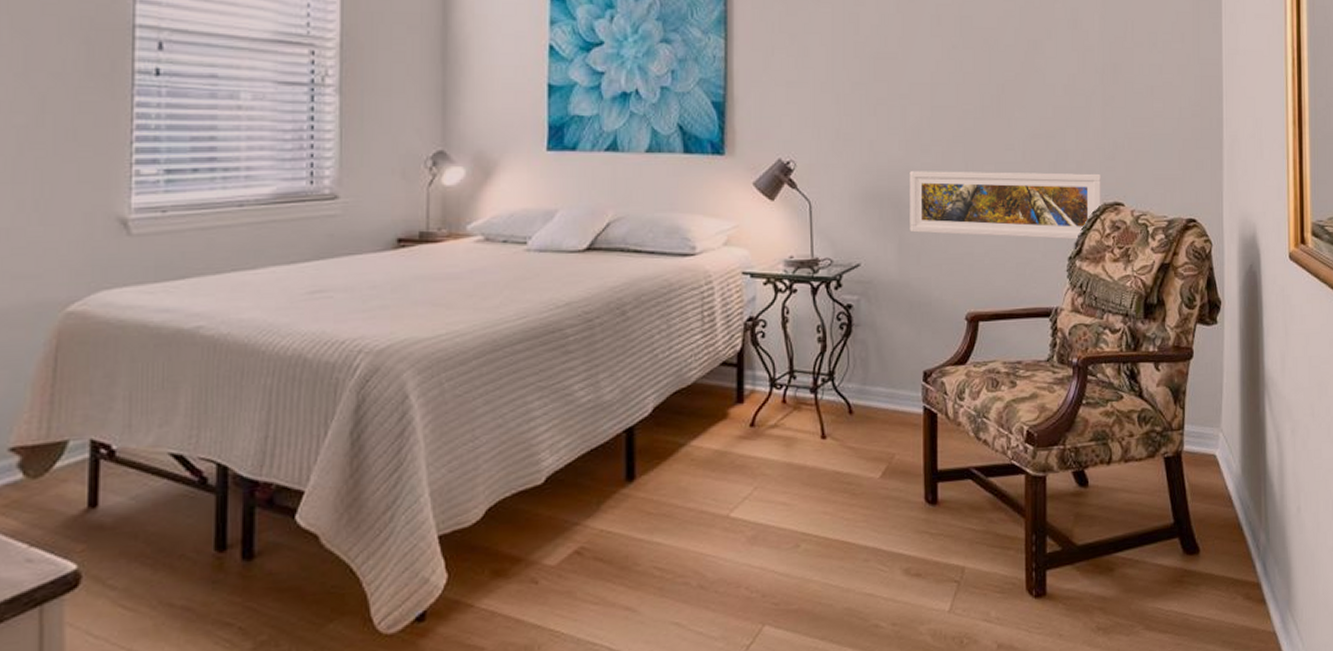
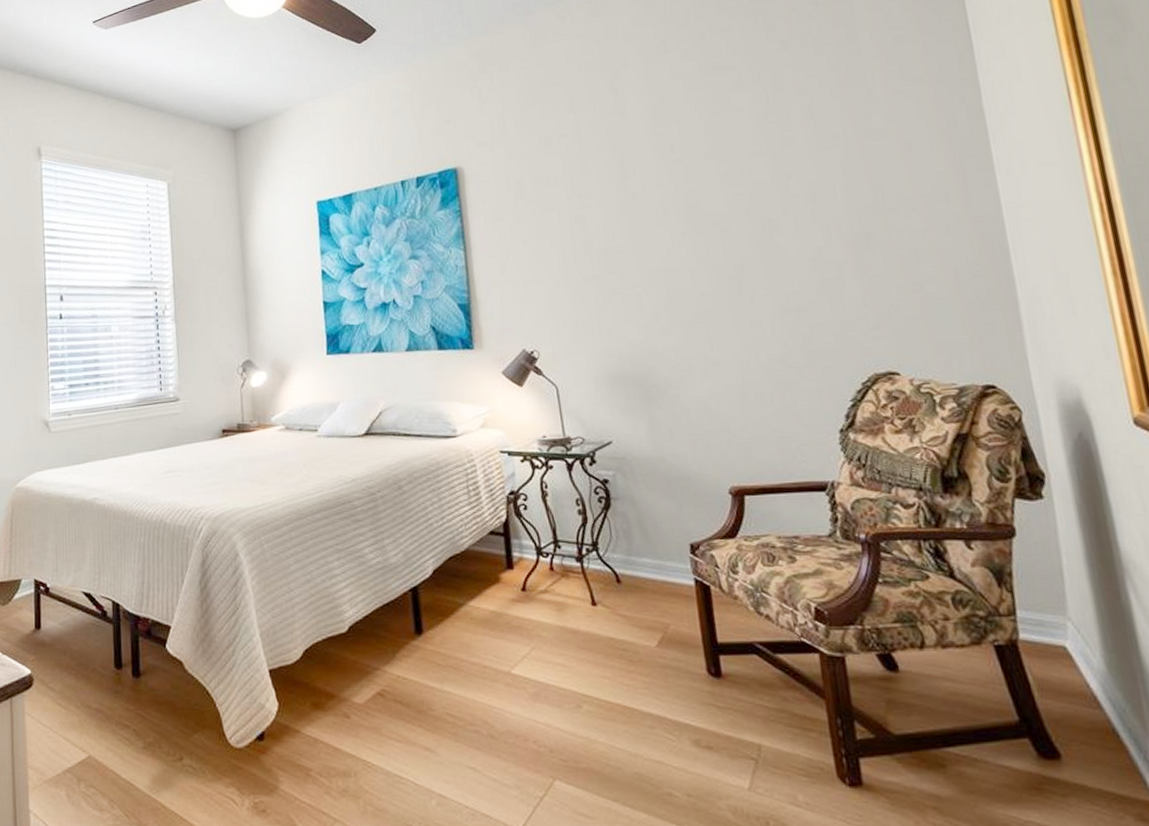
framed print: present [909,171,1101,240] -> none [652,343,871,412]

